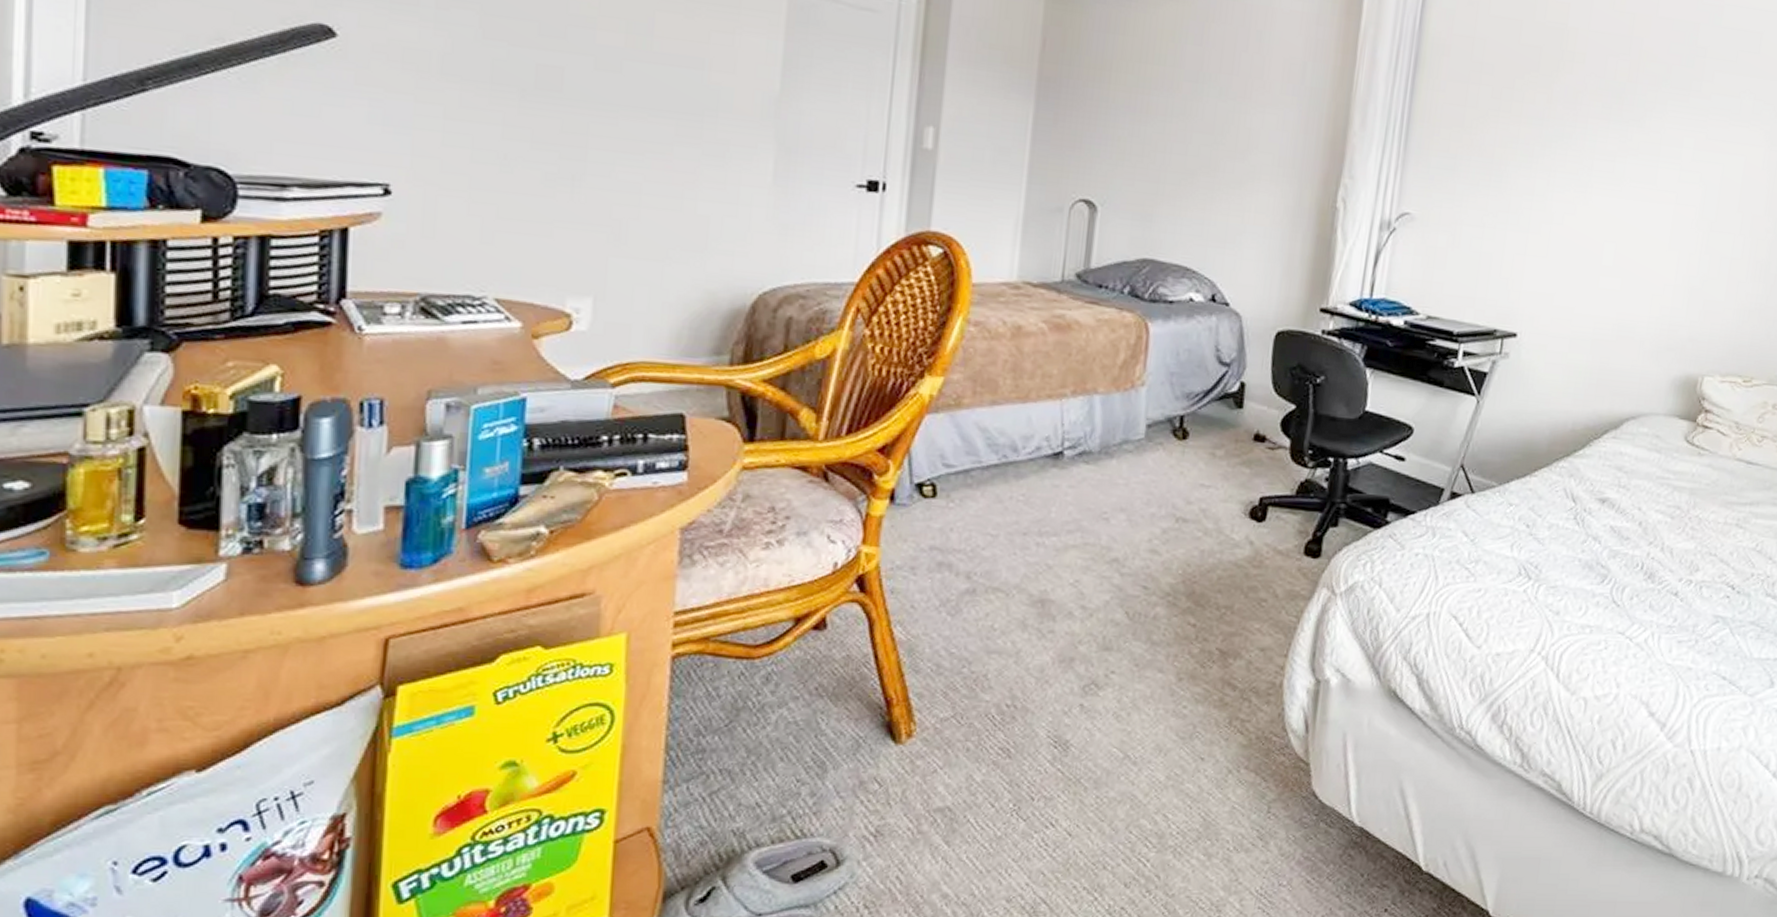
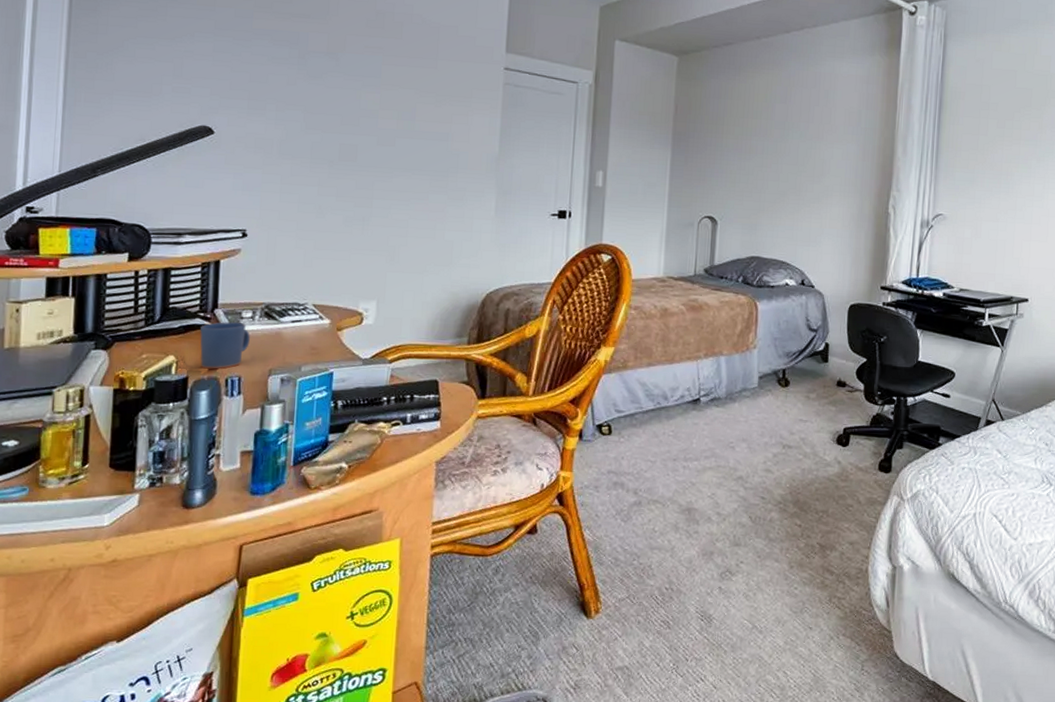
mug: none [318,318,398,388] -> present [200,322,250,369]

